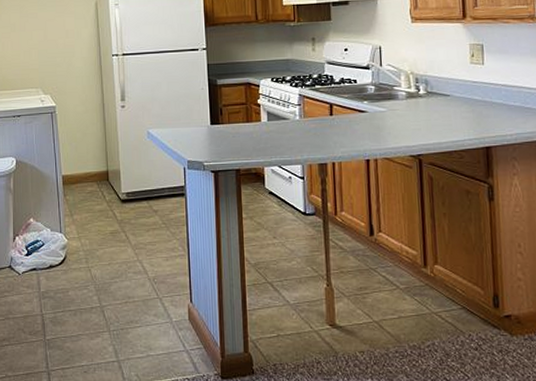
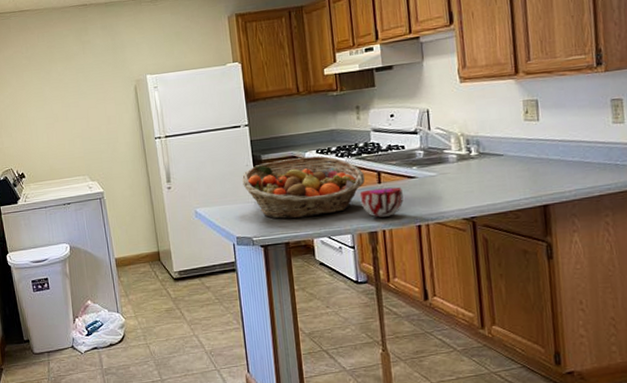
fruit basket: none [197,84,318,146] -> present [242,156,366,219]
decorative bowl: none [311,120,354,149] -> present [359,187,404,218]

